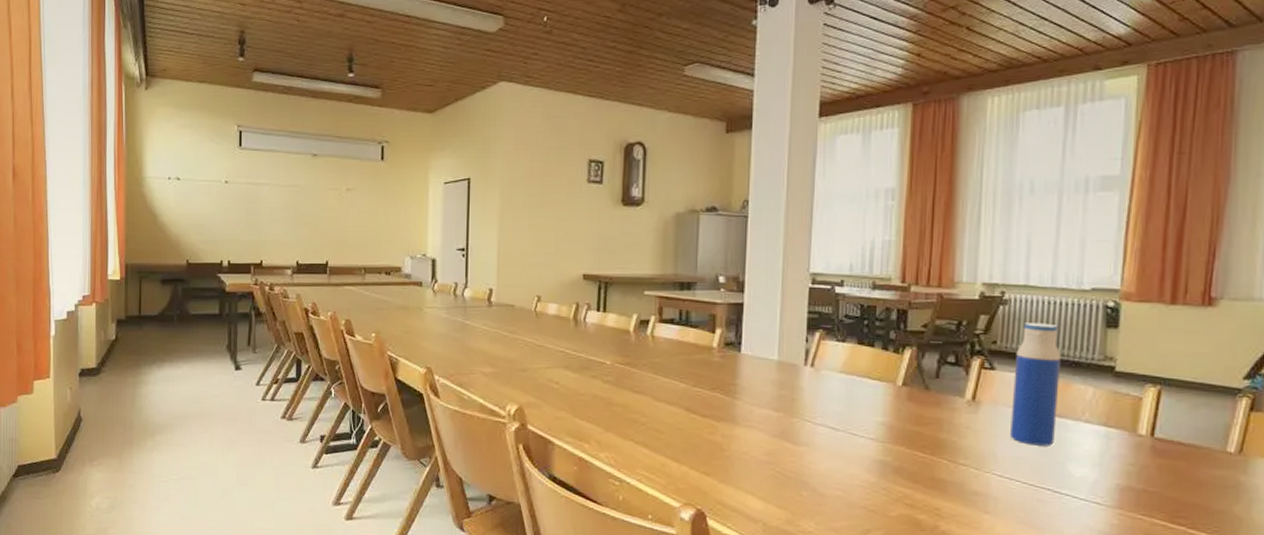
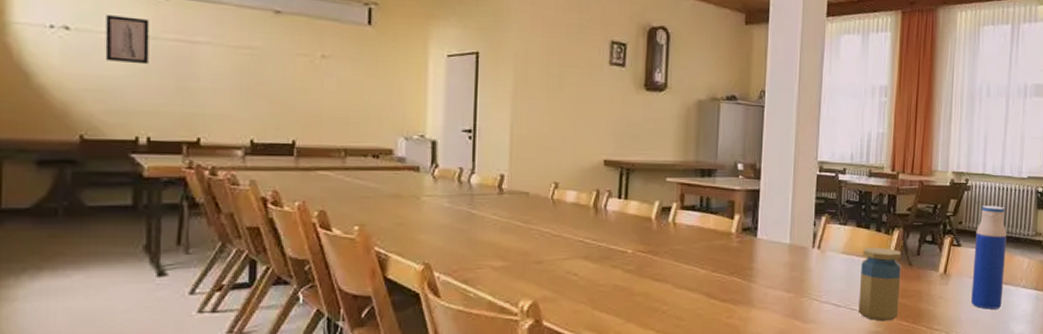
wall art: none [201,167,229,204] -> present [105,15,150,65]
jar: none [861,366,915,450] -> present [858,247,902,322]

